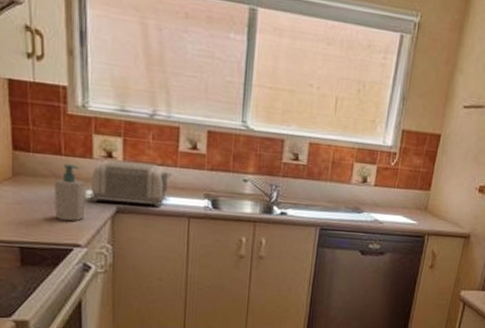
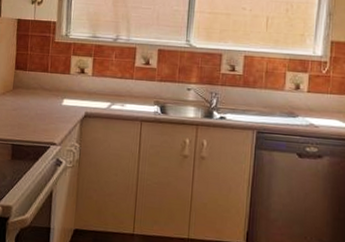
soap bottle: present [54,164,85,222] -> none [39,79,63,124]
toaster: present [91,160,172,207] -> none [66,75,129,112]

